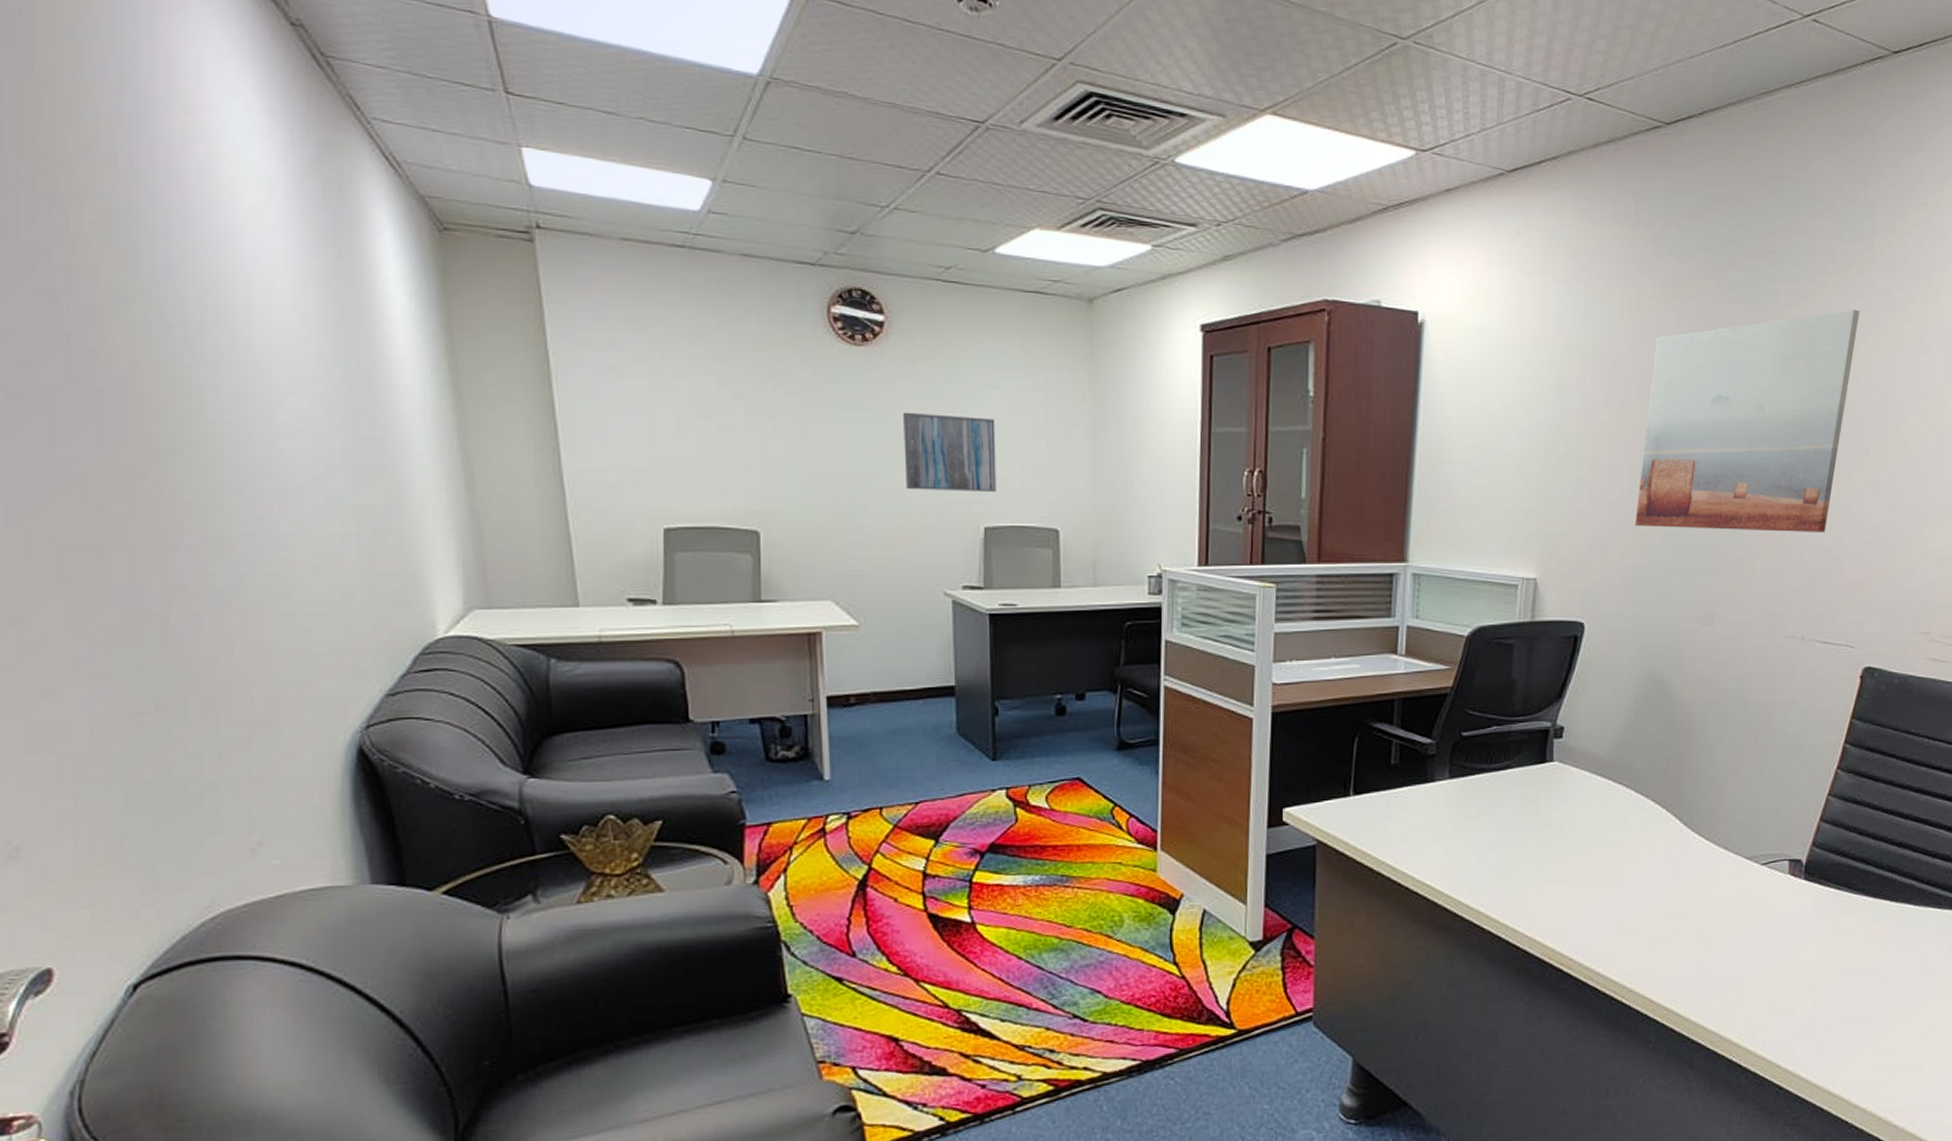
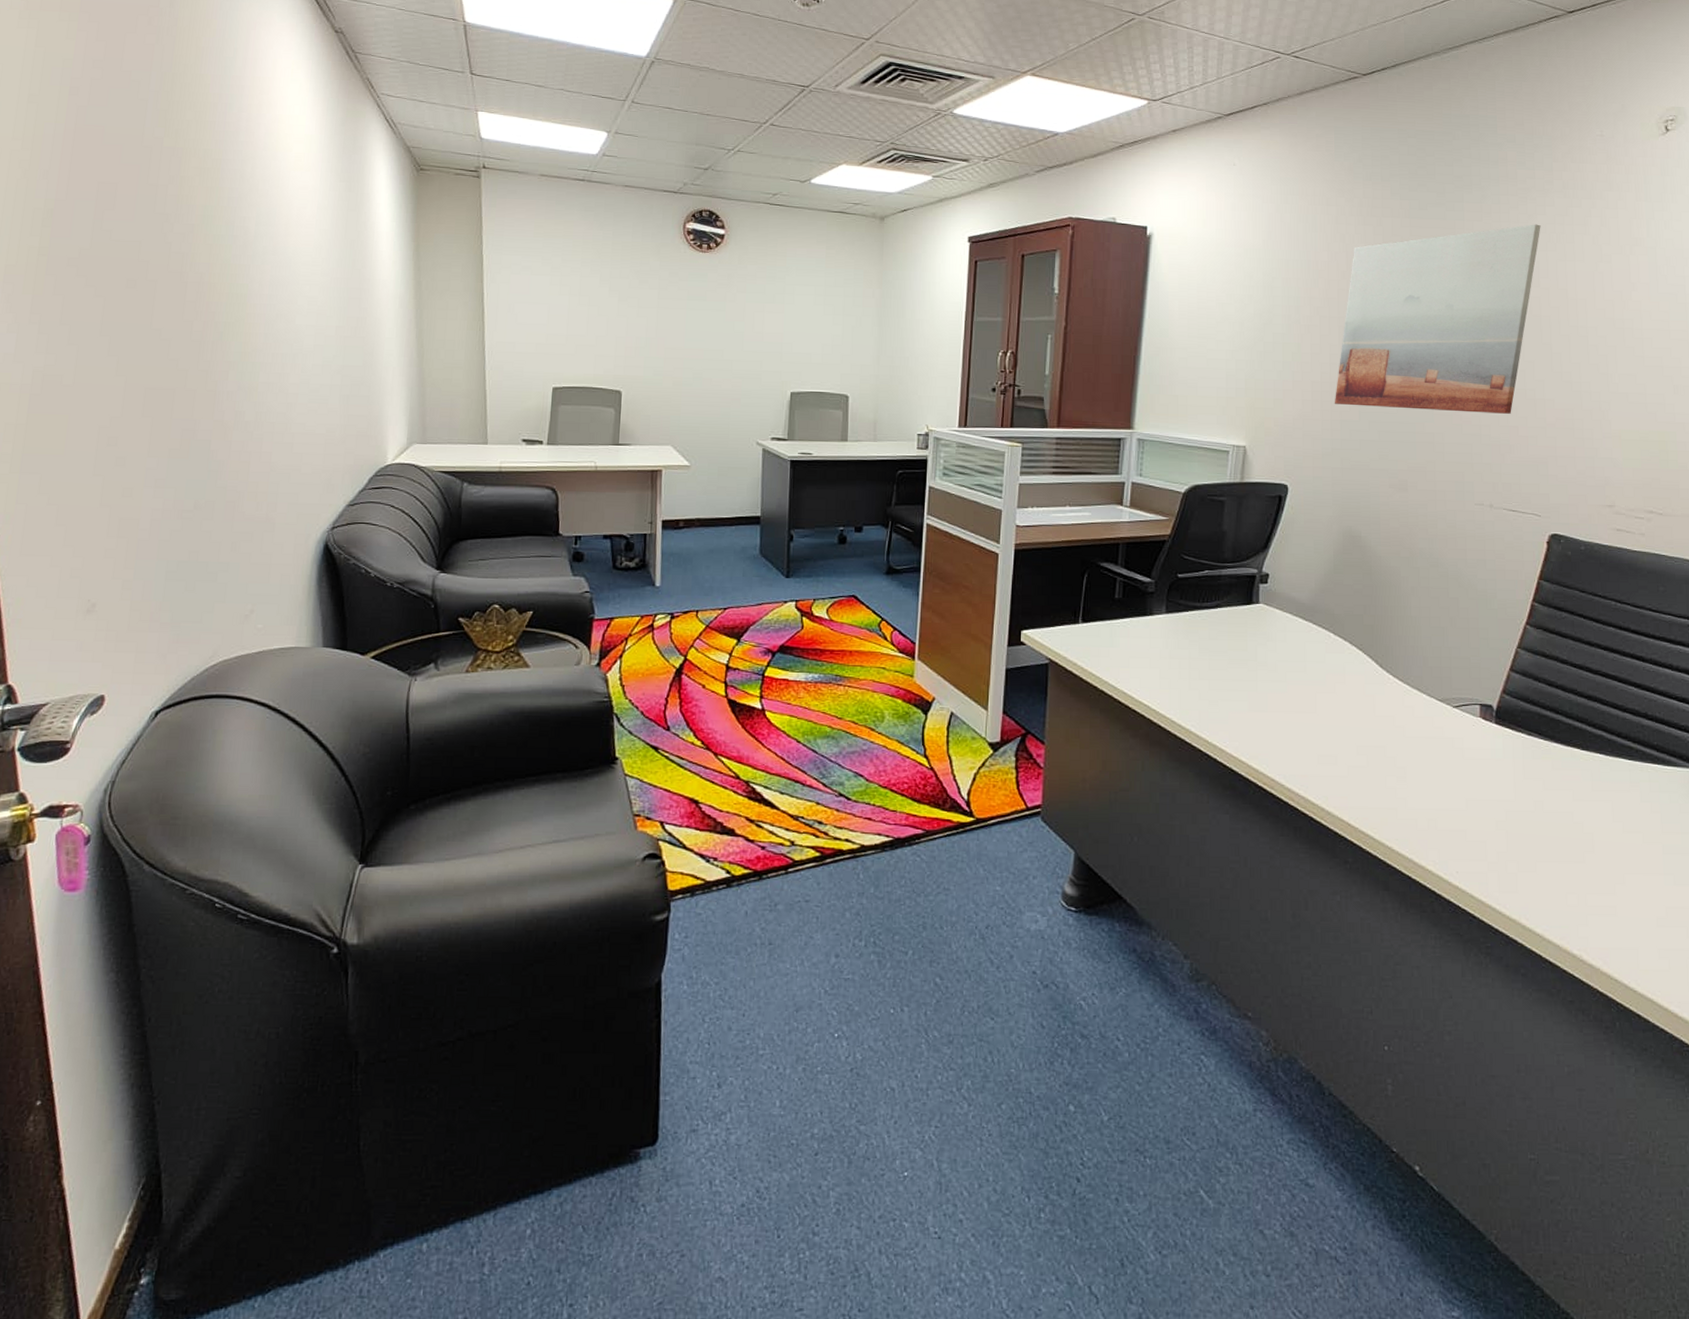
wall art: present [903,412,996,493] -> none [732,302,804,366]

